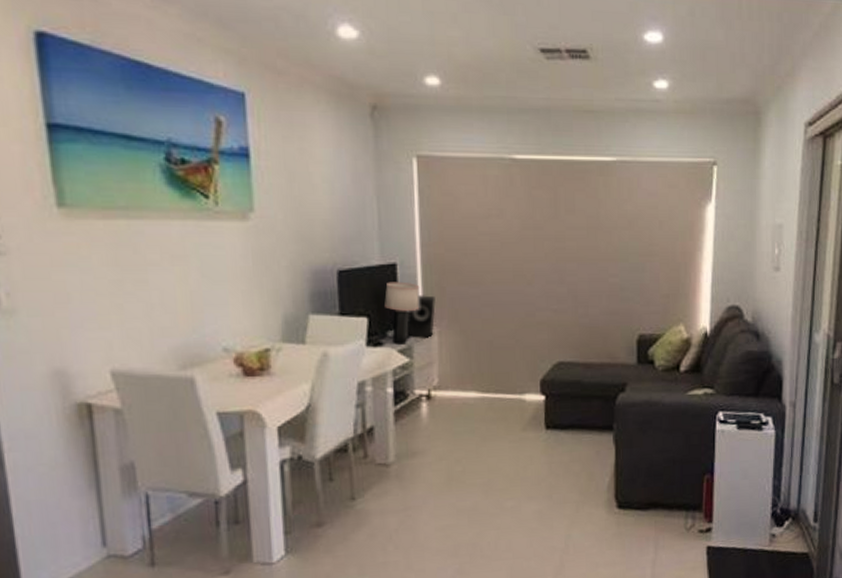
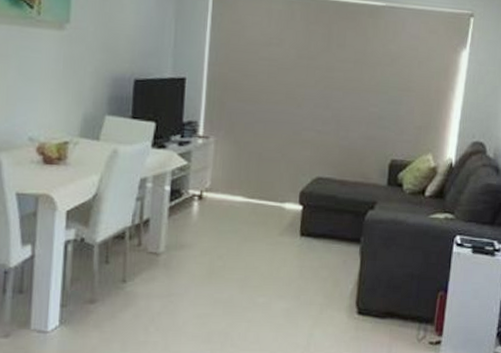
table lamp: present [383,281,420,344] -> none [170,93,203,149]
speaker: present [407,295,436,338] -> none [187,107,216,145]

